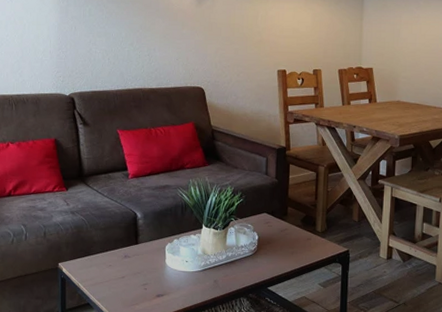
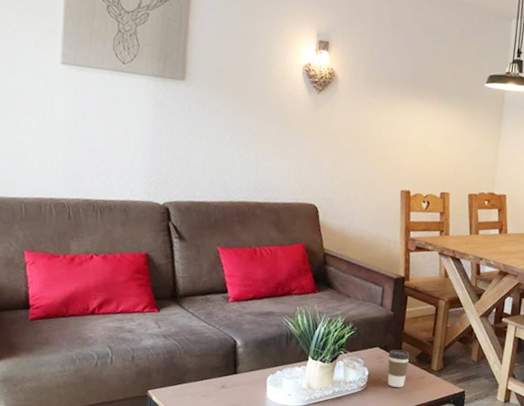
coffee cup: none [275,214,296,249] -> present [387,349,410,387]

